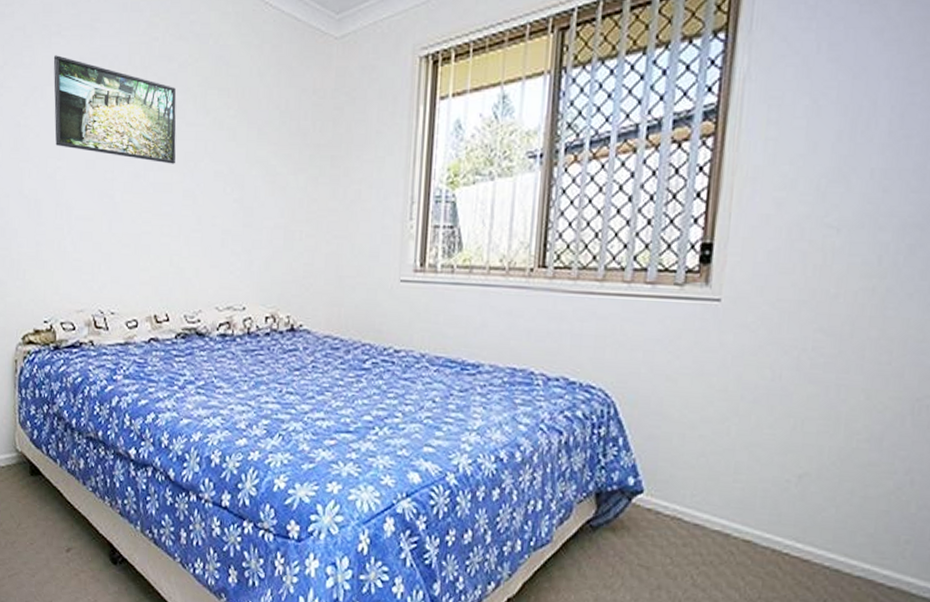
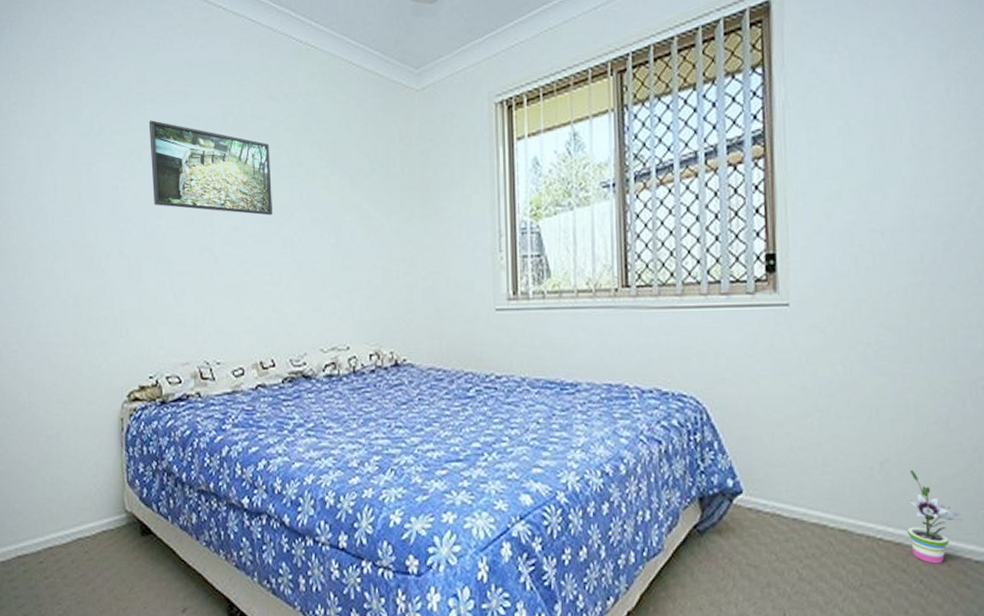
potted plant: none [817,487,881,586] -> present [907,470,963,564]

